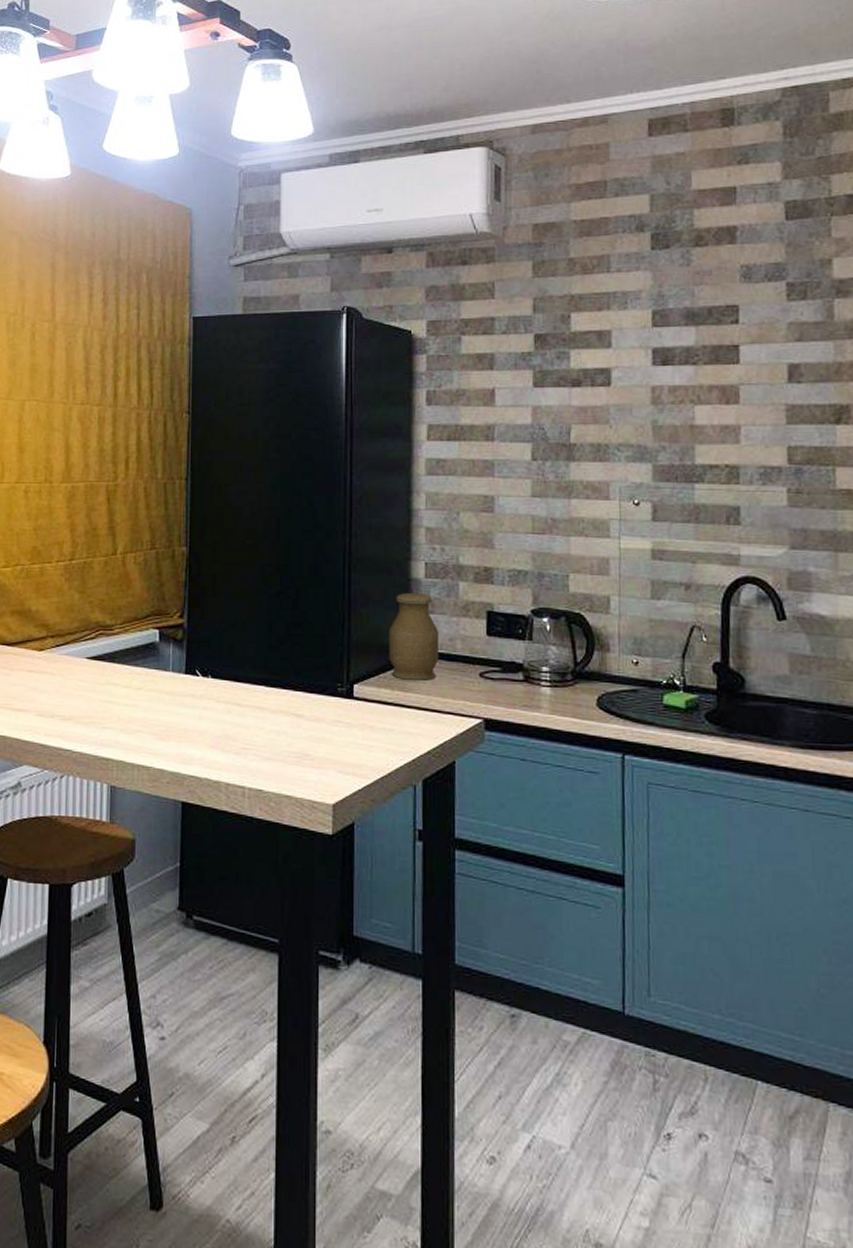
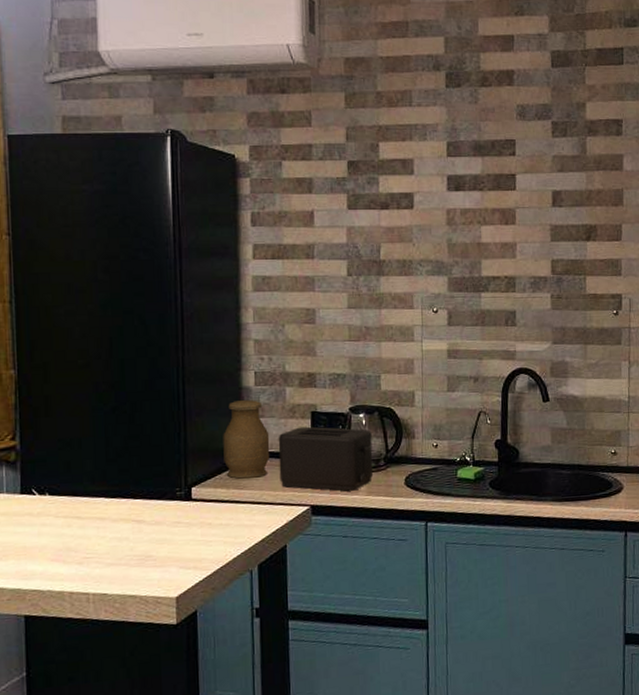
toaster: none [449,627,558,707] -> present [278,426,373,491]

